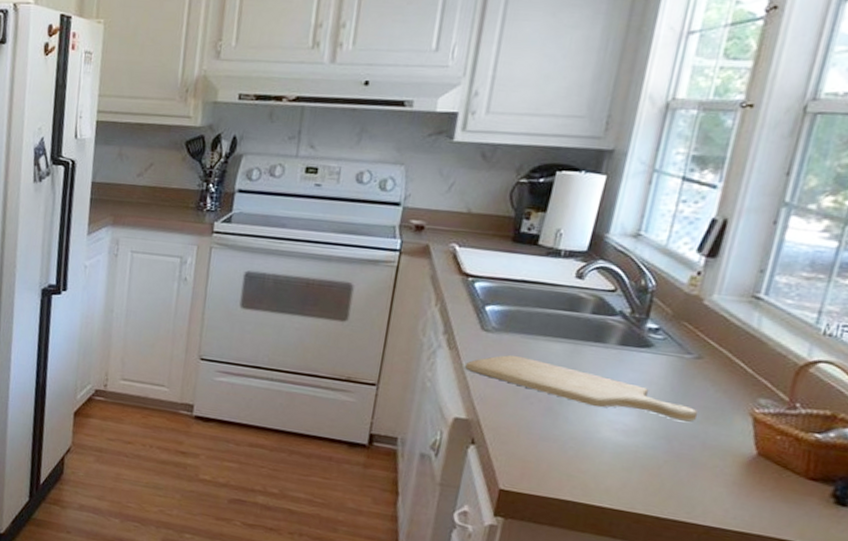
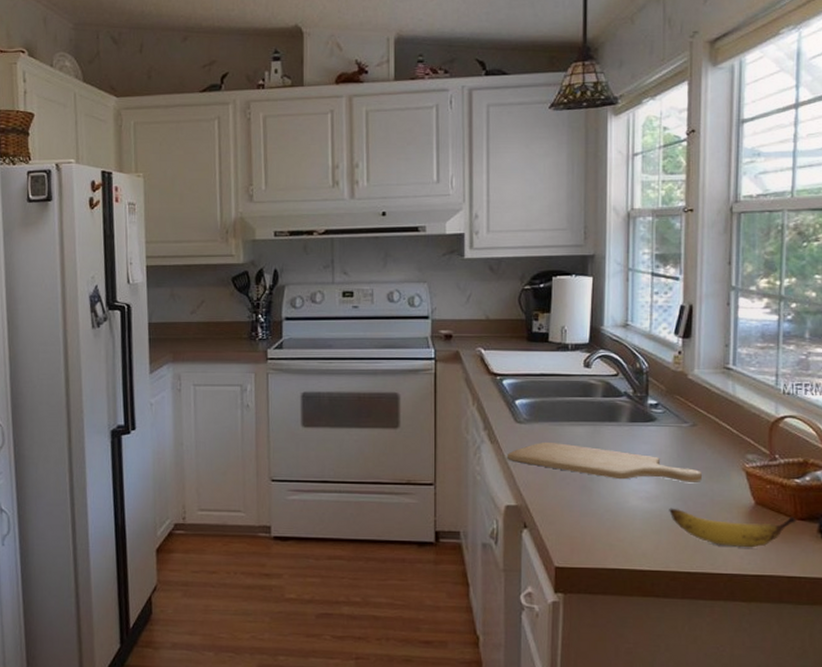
banana: none [647,445,806,503] -> present [669,508,796,548]

